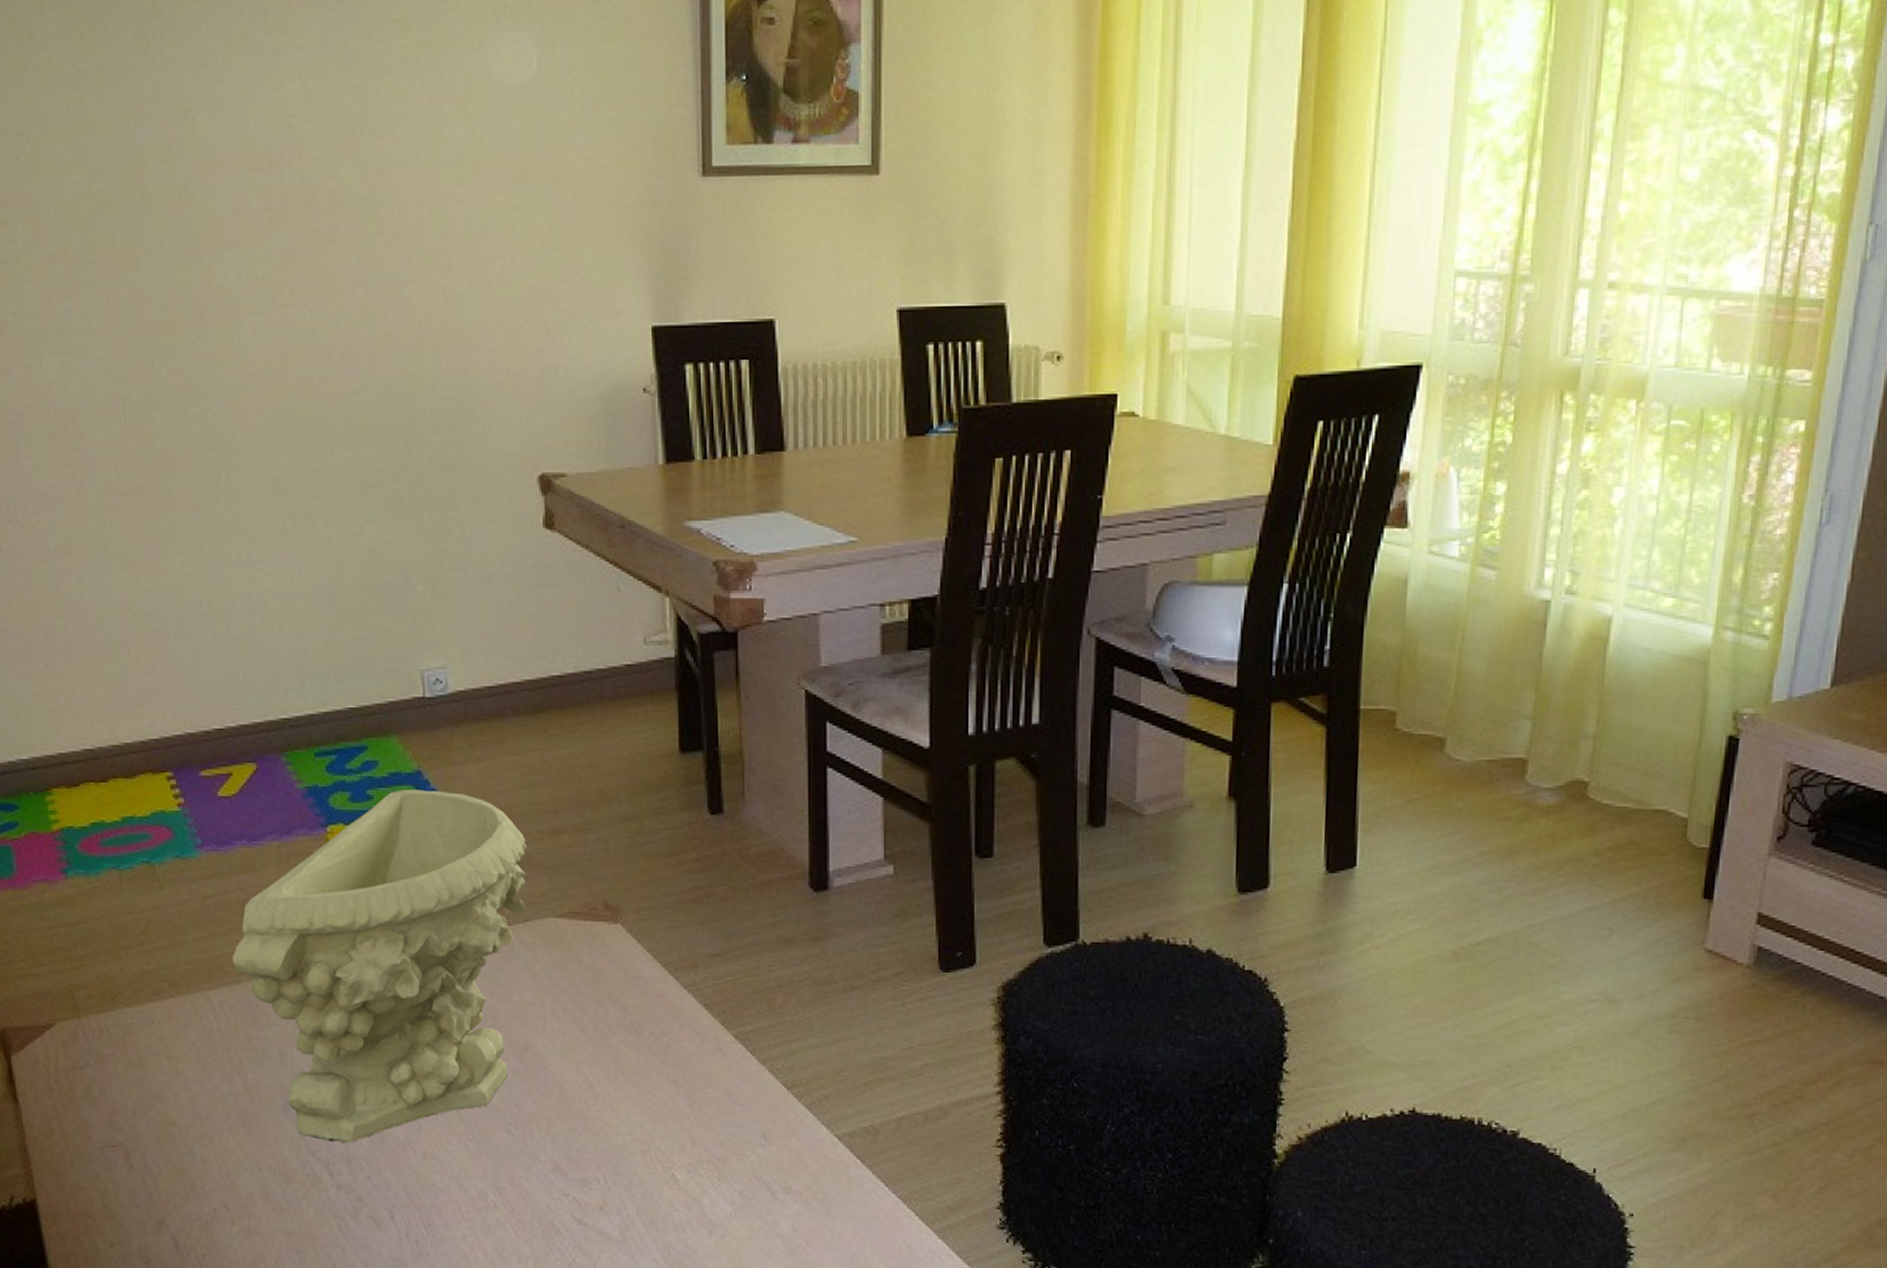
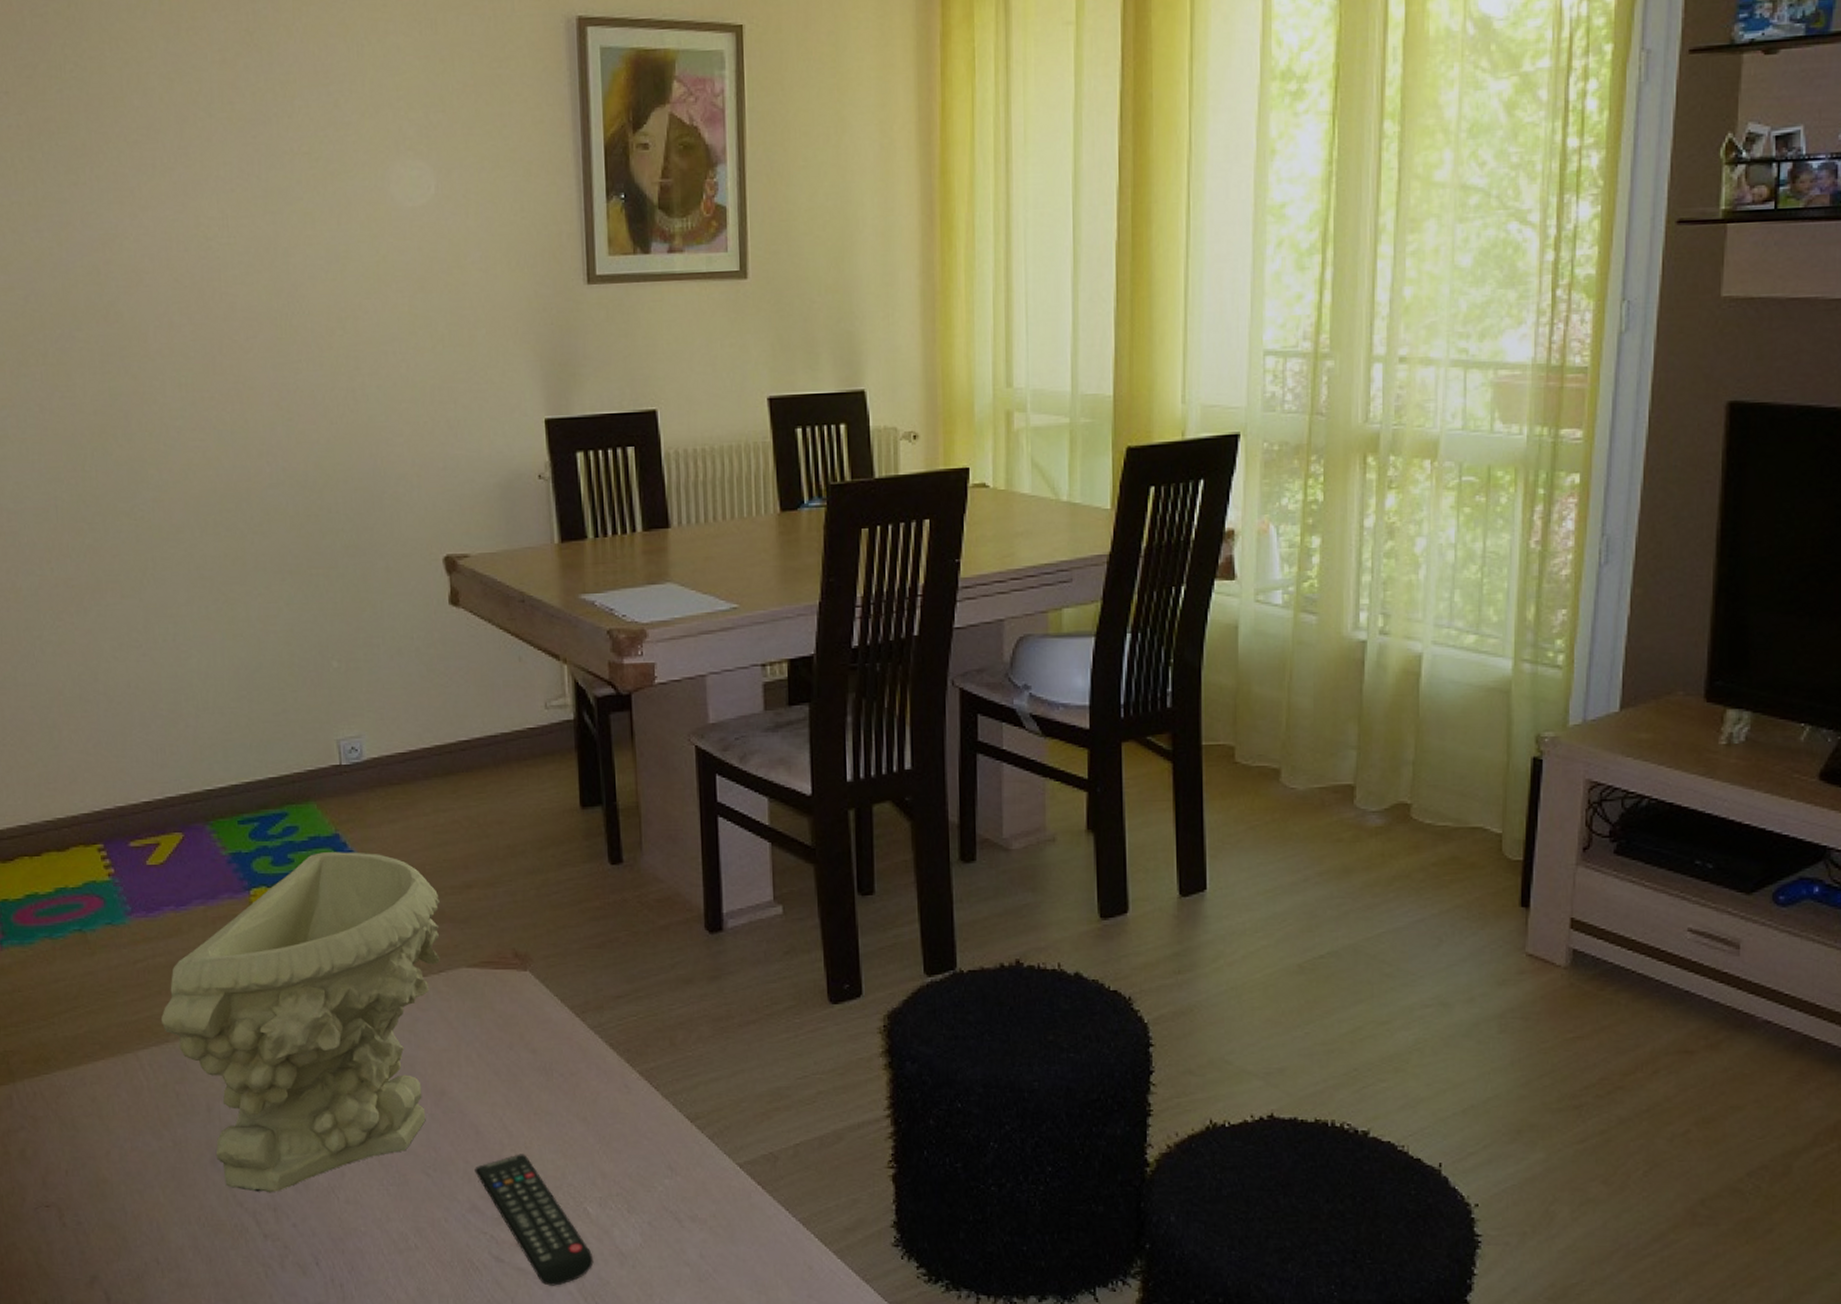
remote control: none [558,1114,681,1253] -> present [474,1154,594,1286]

